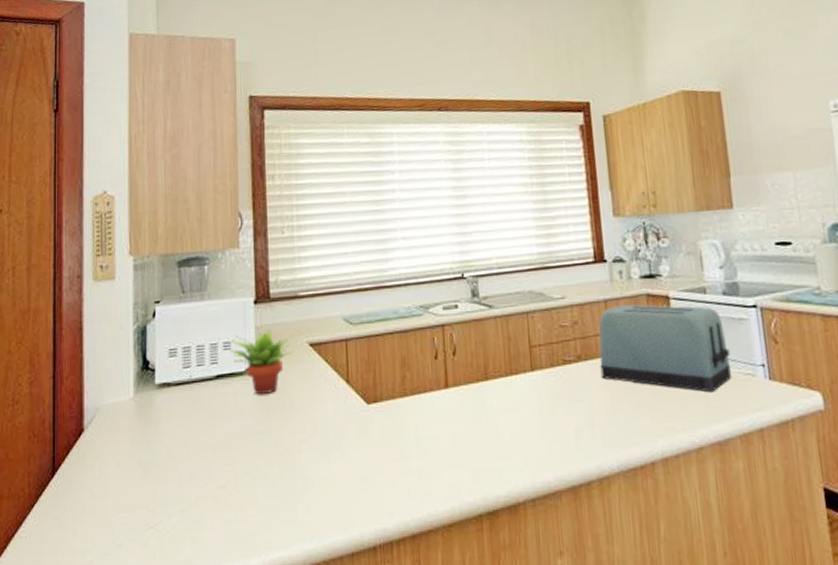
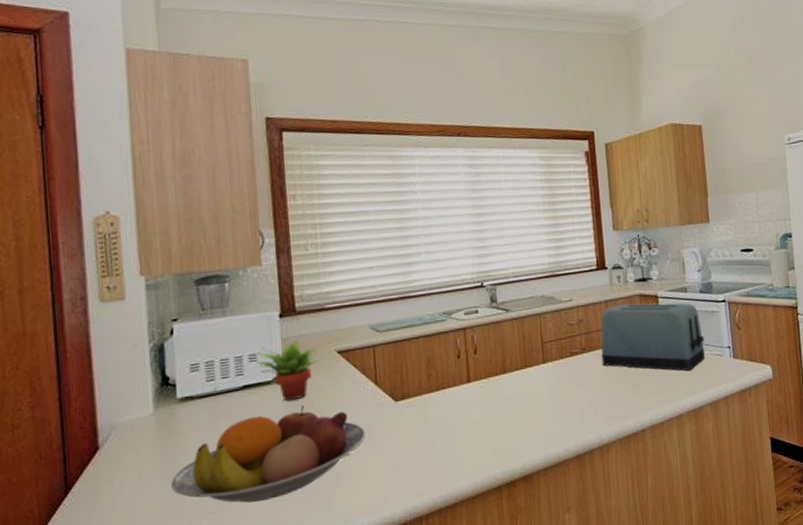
fruit bowl: none [146,400,335,504] -> present [171,405,366,503]

